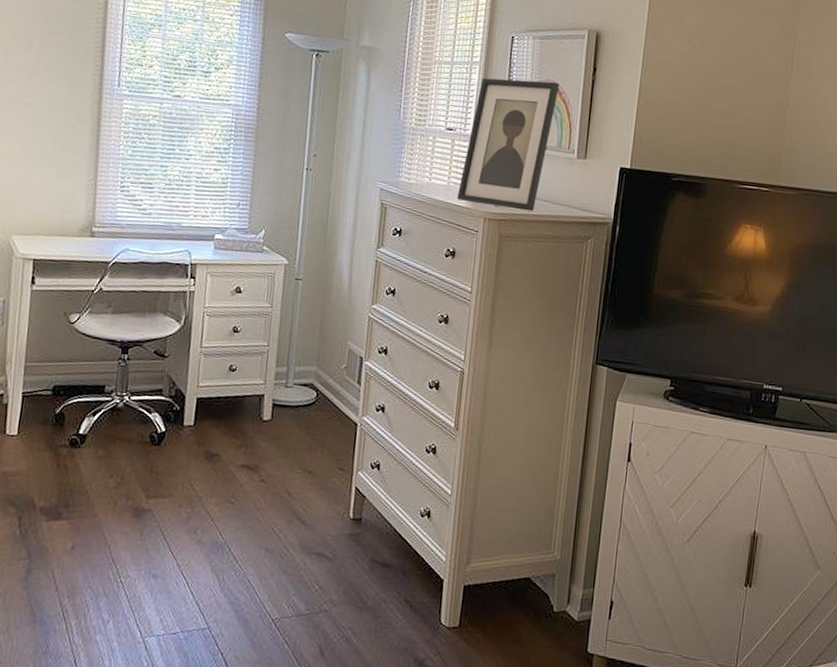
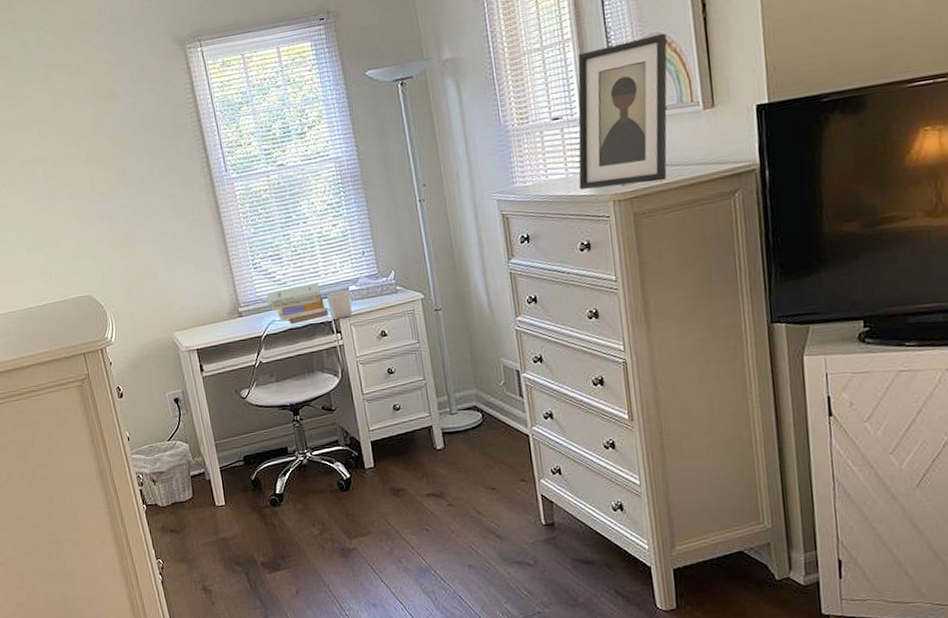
books: none [125,218,187,259] -> present [266,283,328,325]
mug: none [189,235,215,265] -> present [327,289,352,319]

